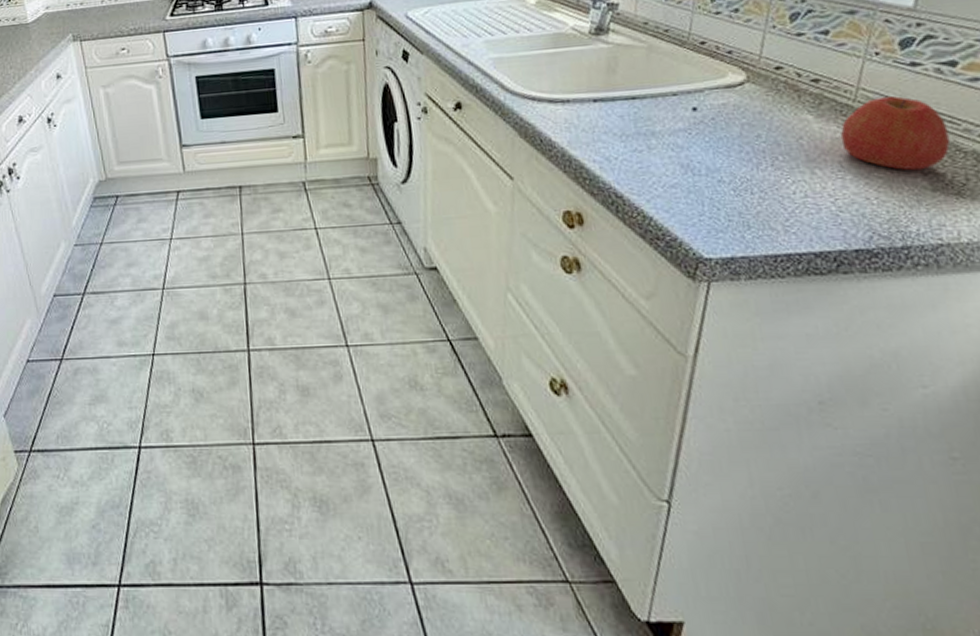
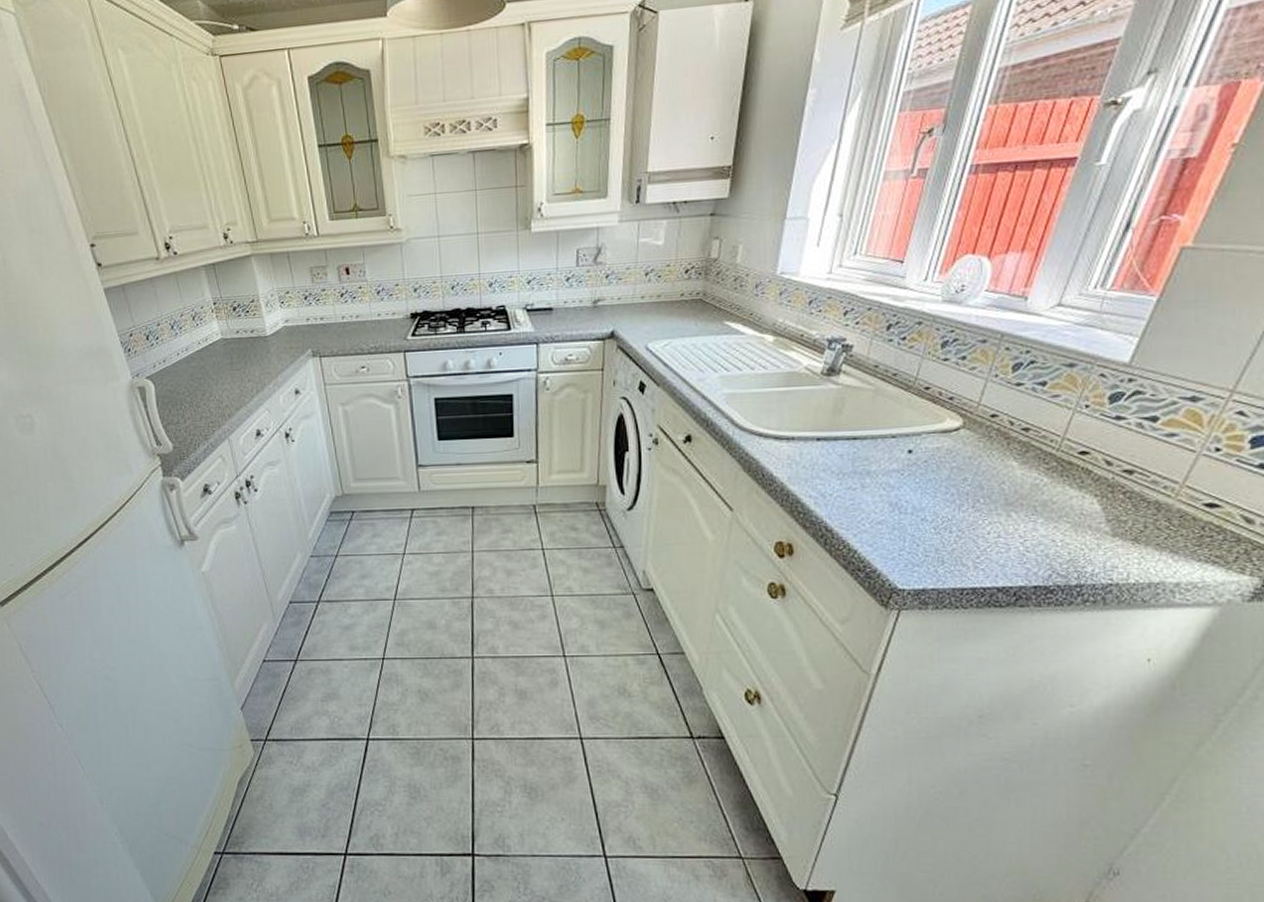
apple: present [840,96,951,171] -> none [1039,448,1138,517]

